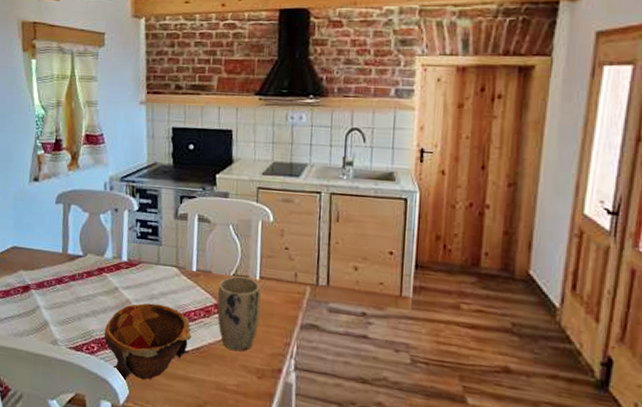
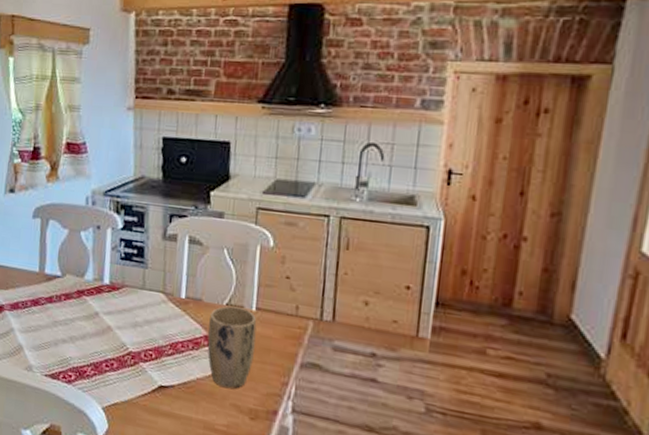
bowl: present [104,303,192,381] -> none [82,330,179,415]

